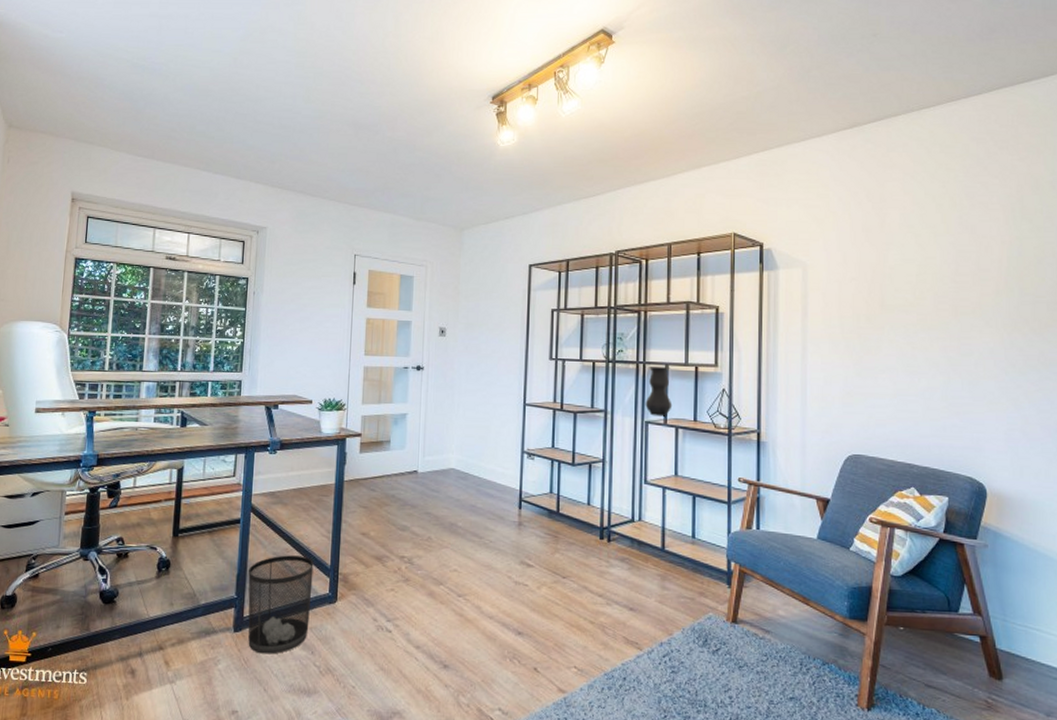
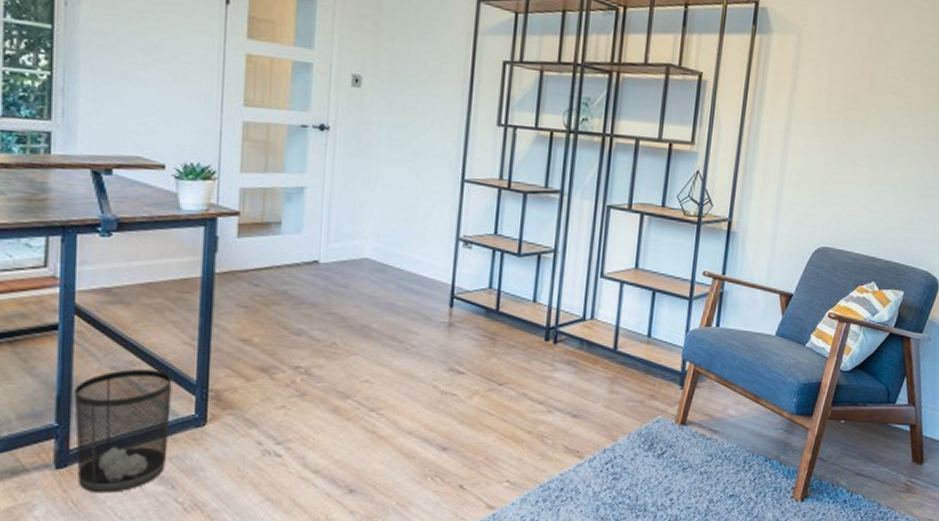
vase: present [645,365,673,417] -> none [608,139,641,201]

